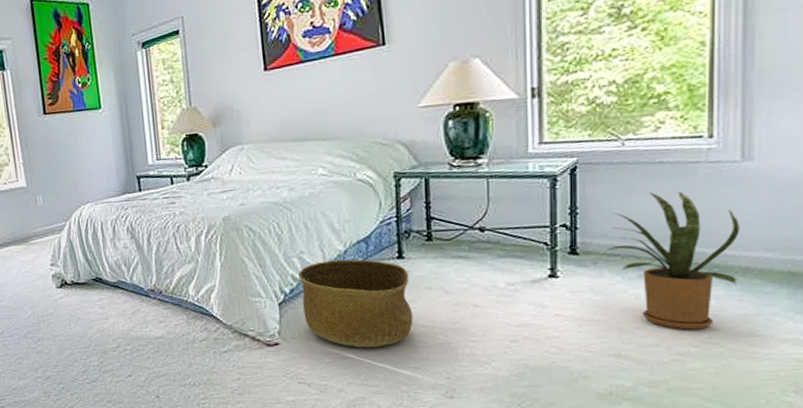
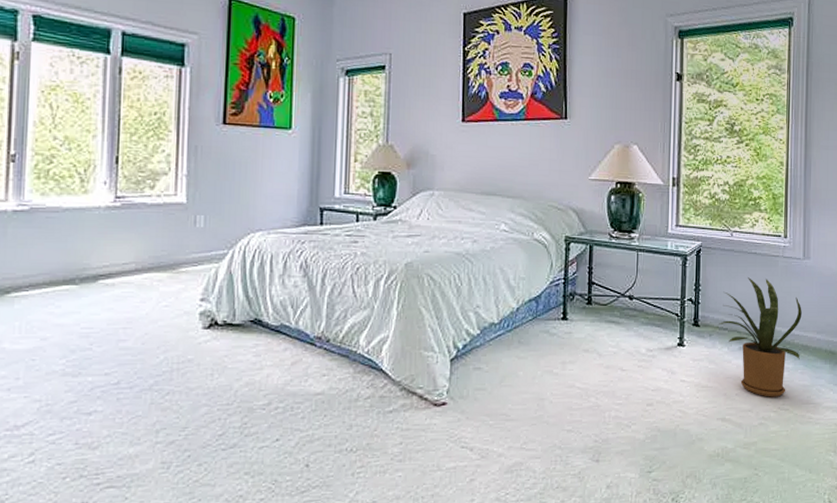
basket: present [298,259,413,348] -> none [472,317,571,410]

